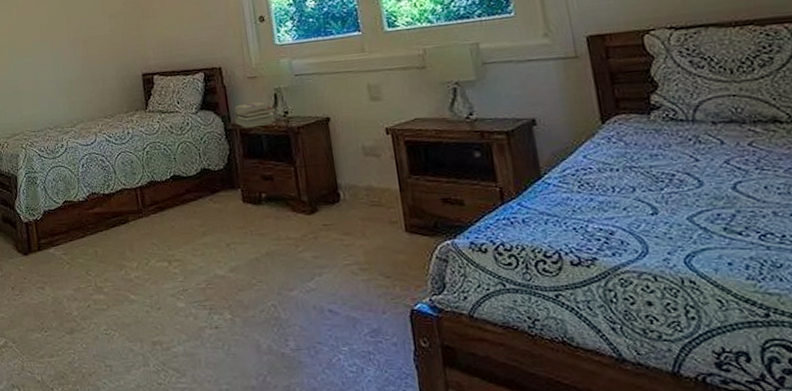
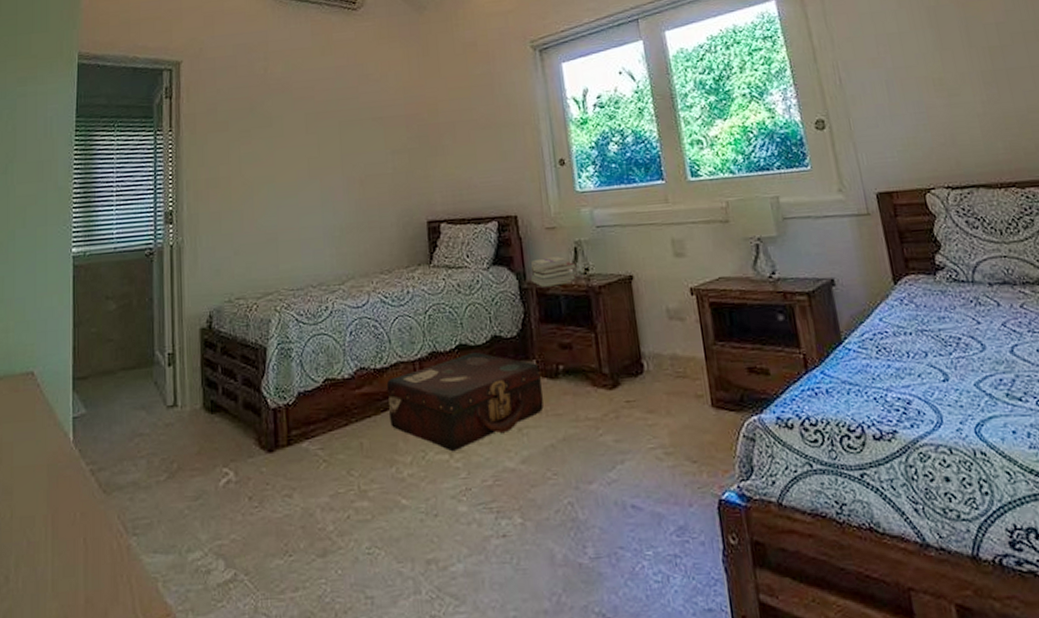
suitcase: none [114,181,248,259] -> present [386,351,544,451]

